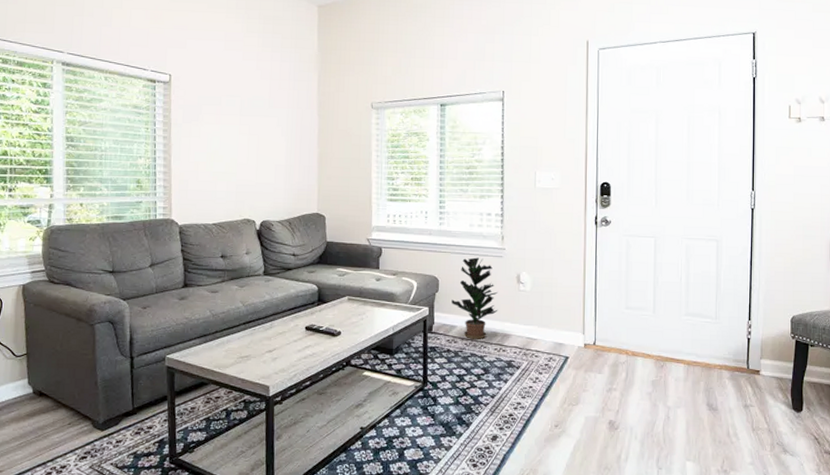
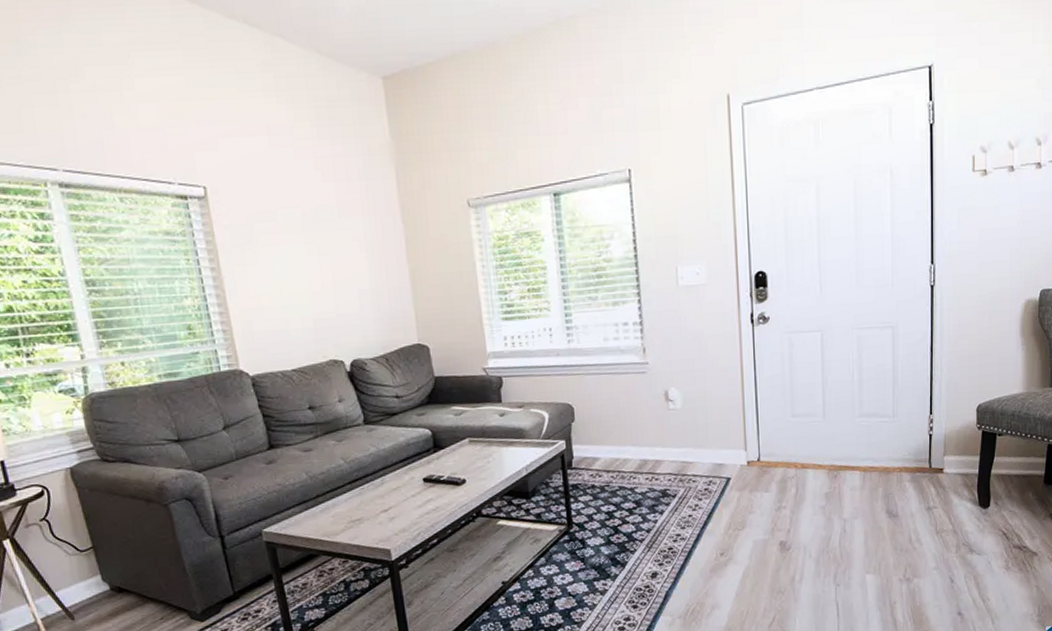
potted plant: present [451,257,498,340] -> none [591,376,646,471]

